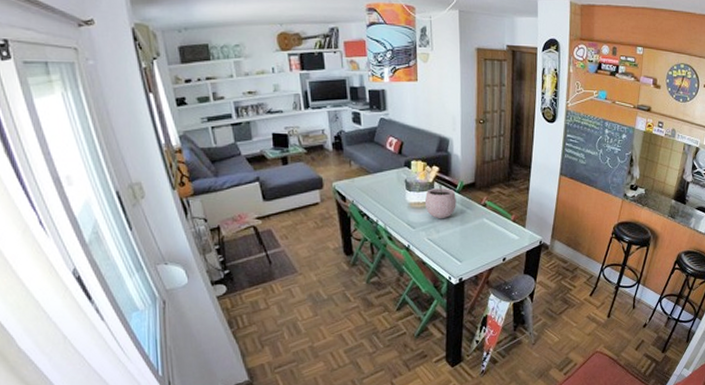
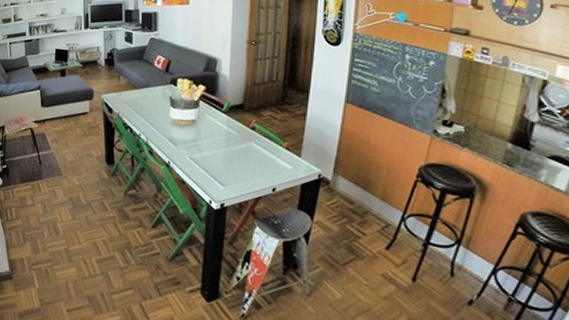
plant pot: present [424,181,456,219] -> none [188,100,222,139]

